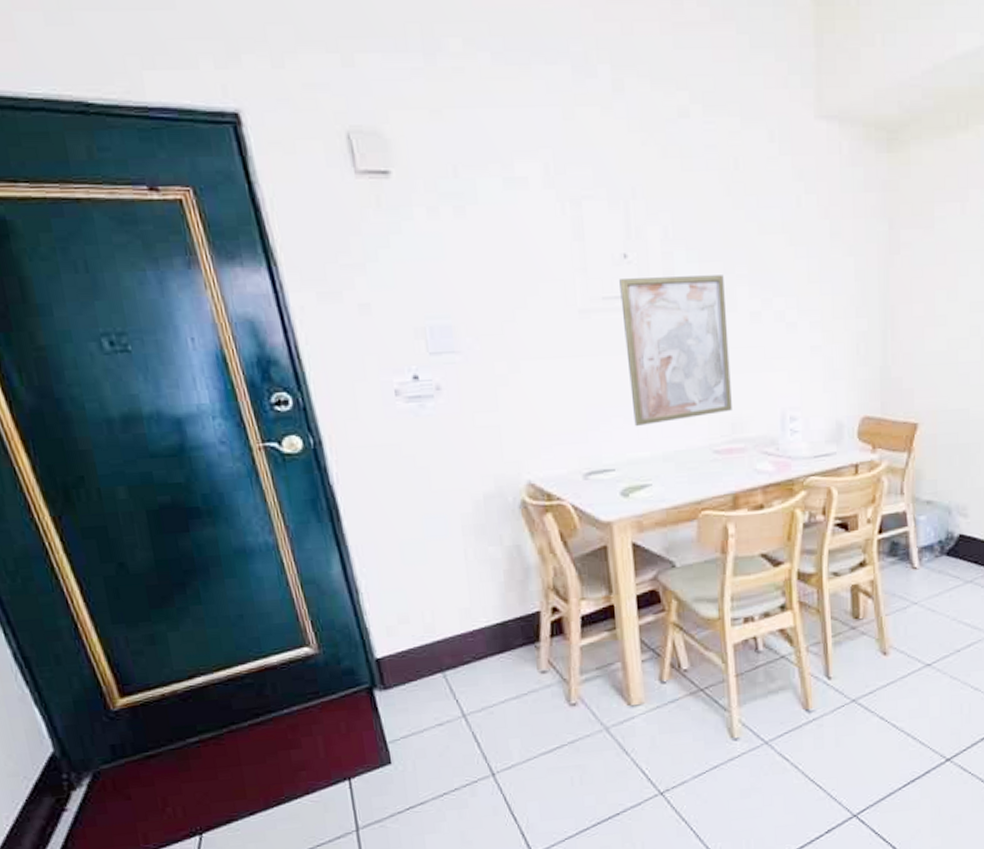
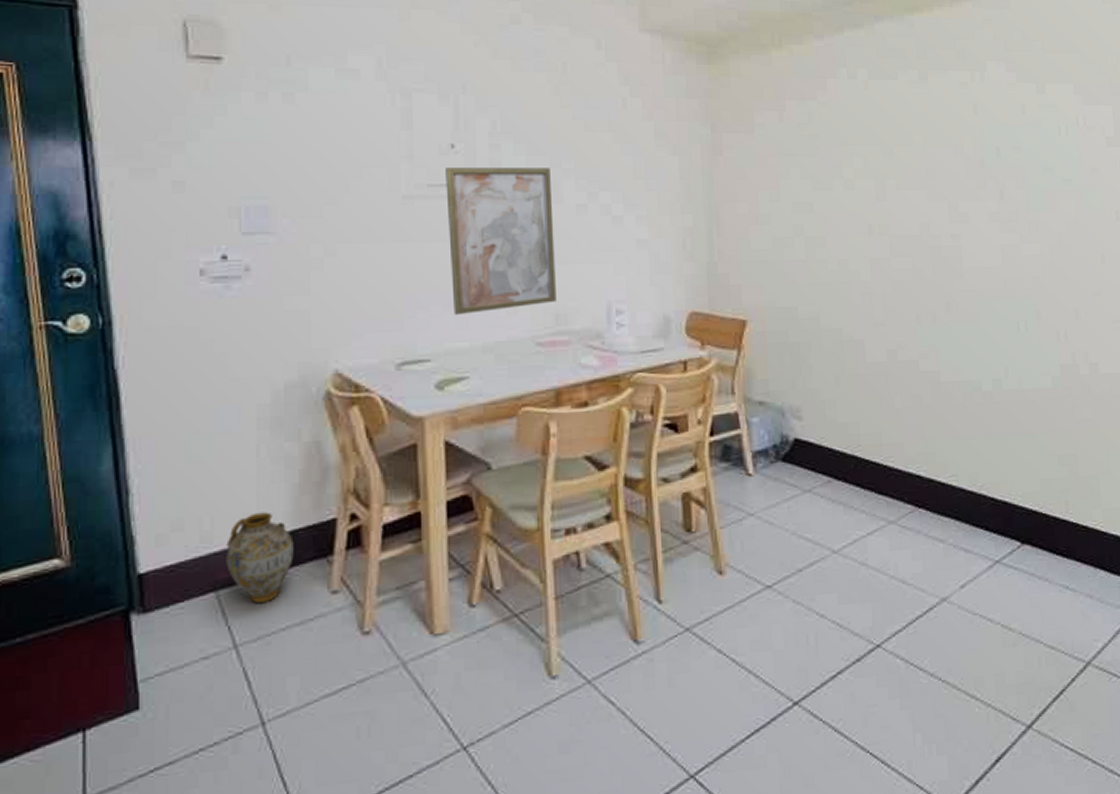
ceramic jug: none [447,606,506,681] -> present [226,512,294,603]

